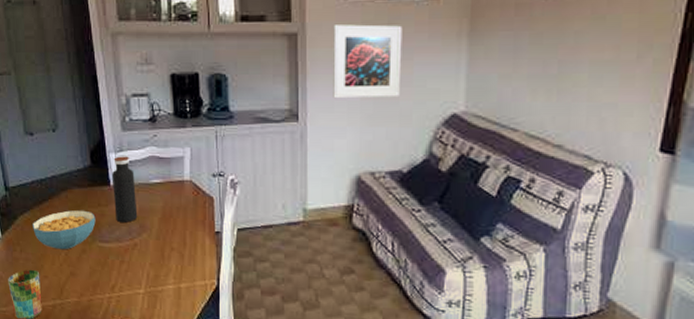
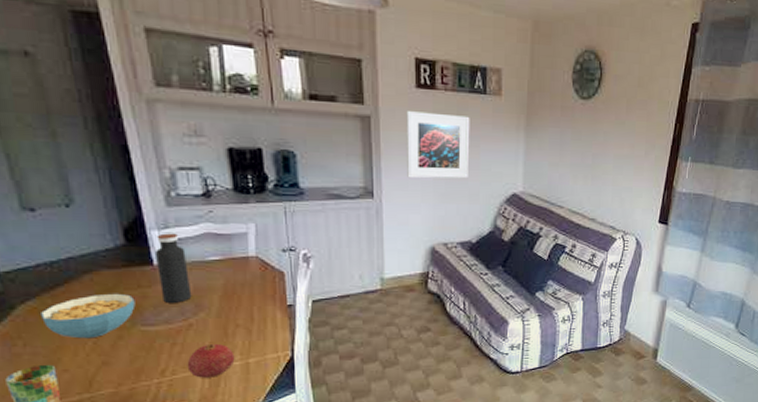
fruit: none [131,264,169,299] -> present [187,343,235,378]

